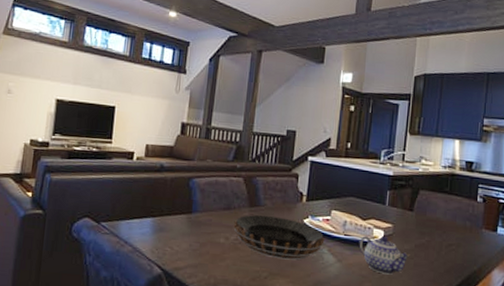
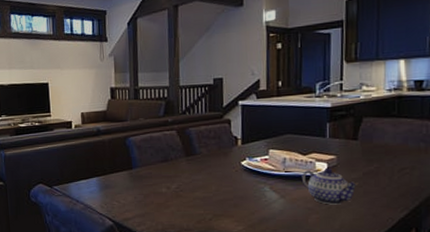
decorative bowl: present [233,215,325,260] -> none [173,162,265,201]

